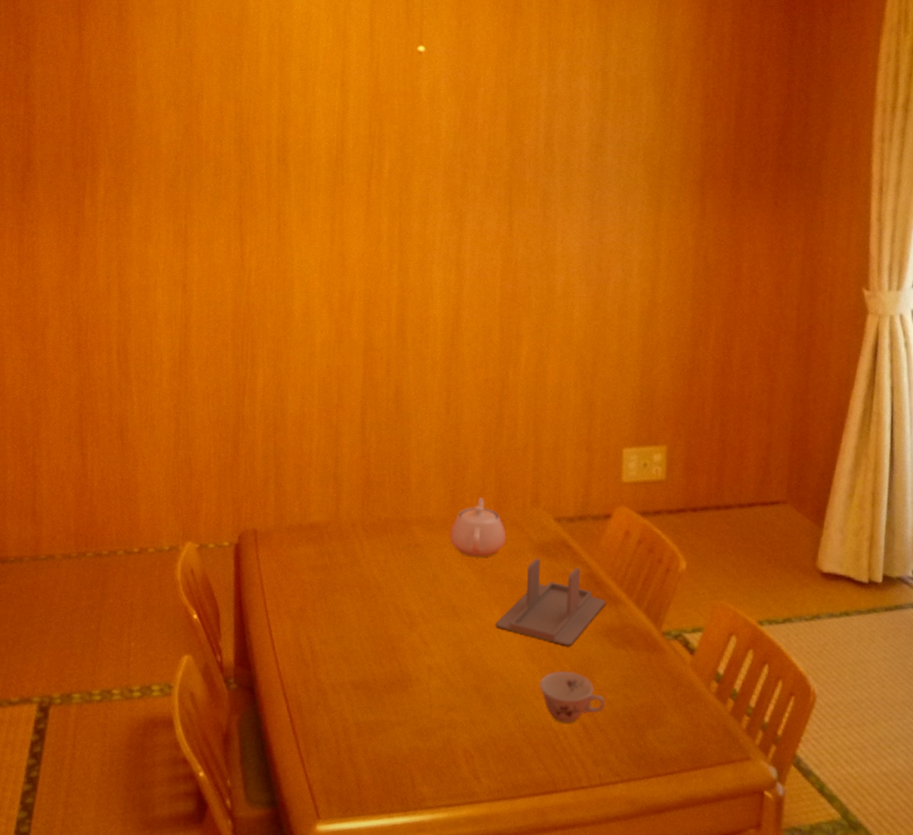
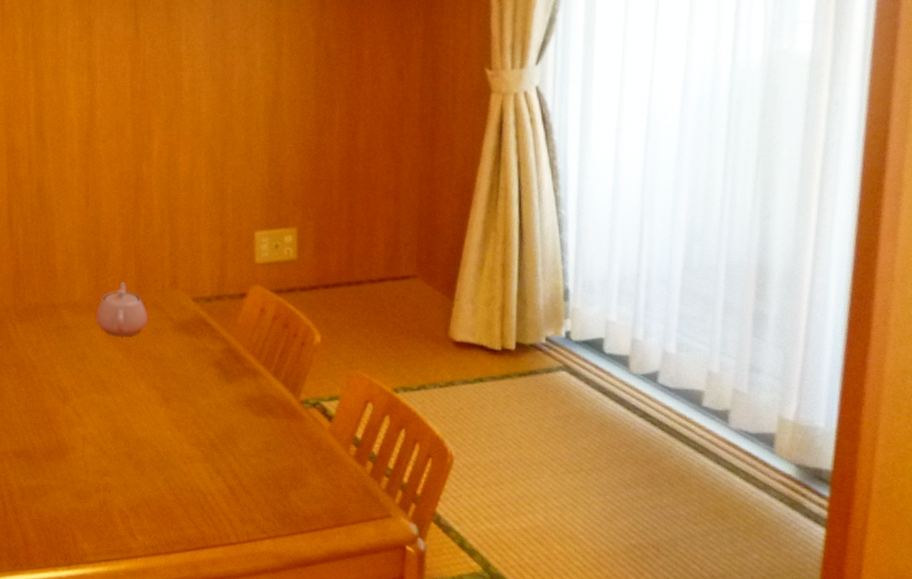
napkin holder: present [495,558,607,646] -> none [142,336,246,415]
teacup: present [540,670,605,724] -> none [186,438,249,486]

